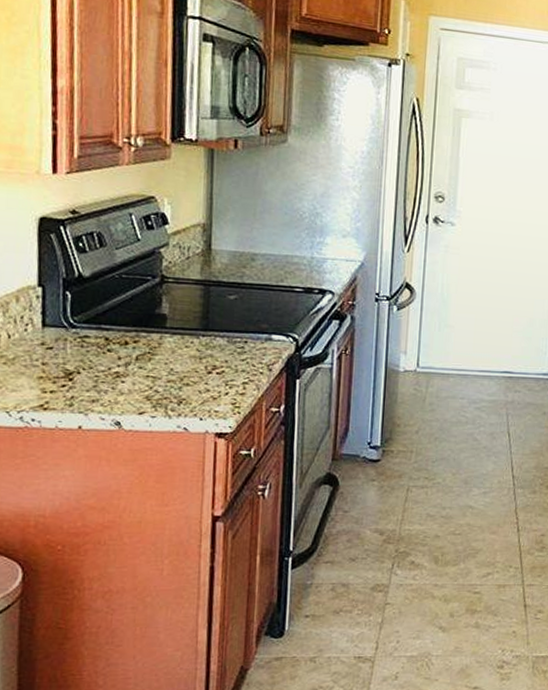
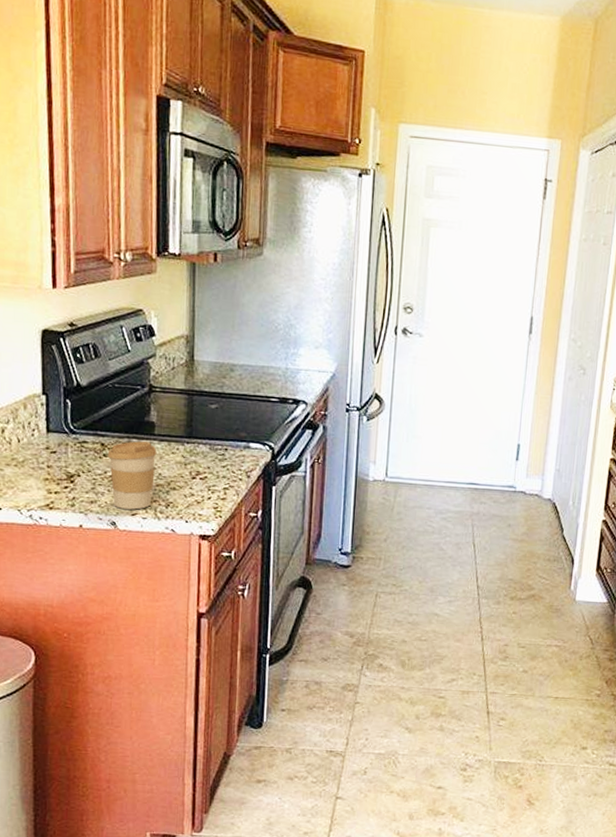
coffee cup: none [112,335,169,408] -> present [107,441,157,510]

